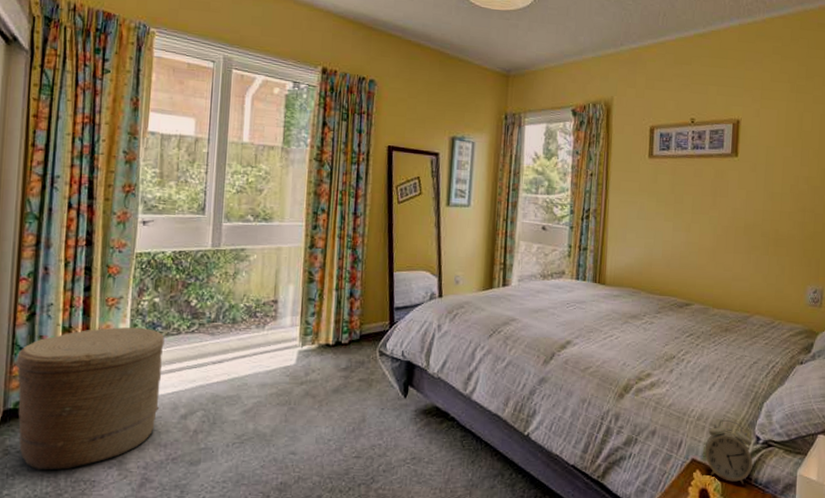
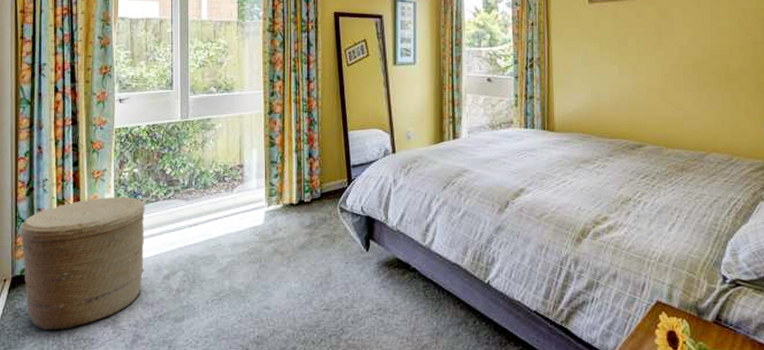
alarm clock: present [705,419,753,485] -> none [670,260,721,326]

